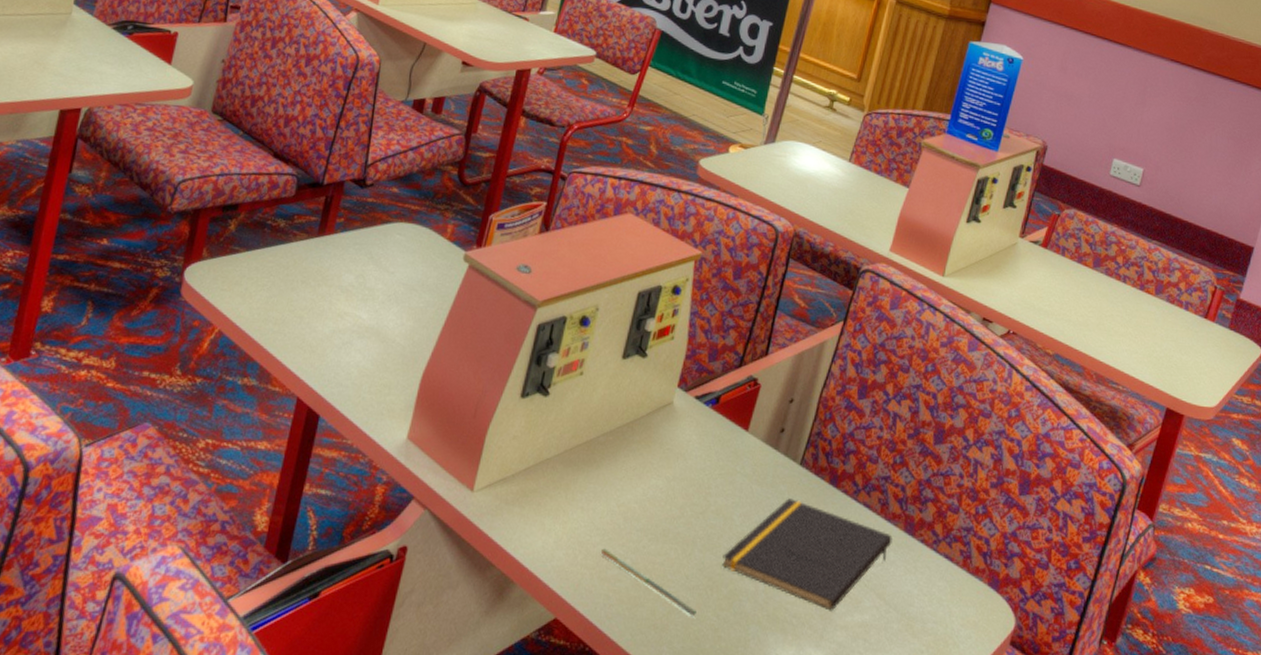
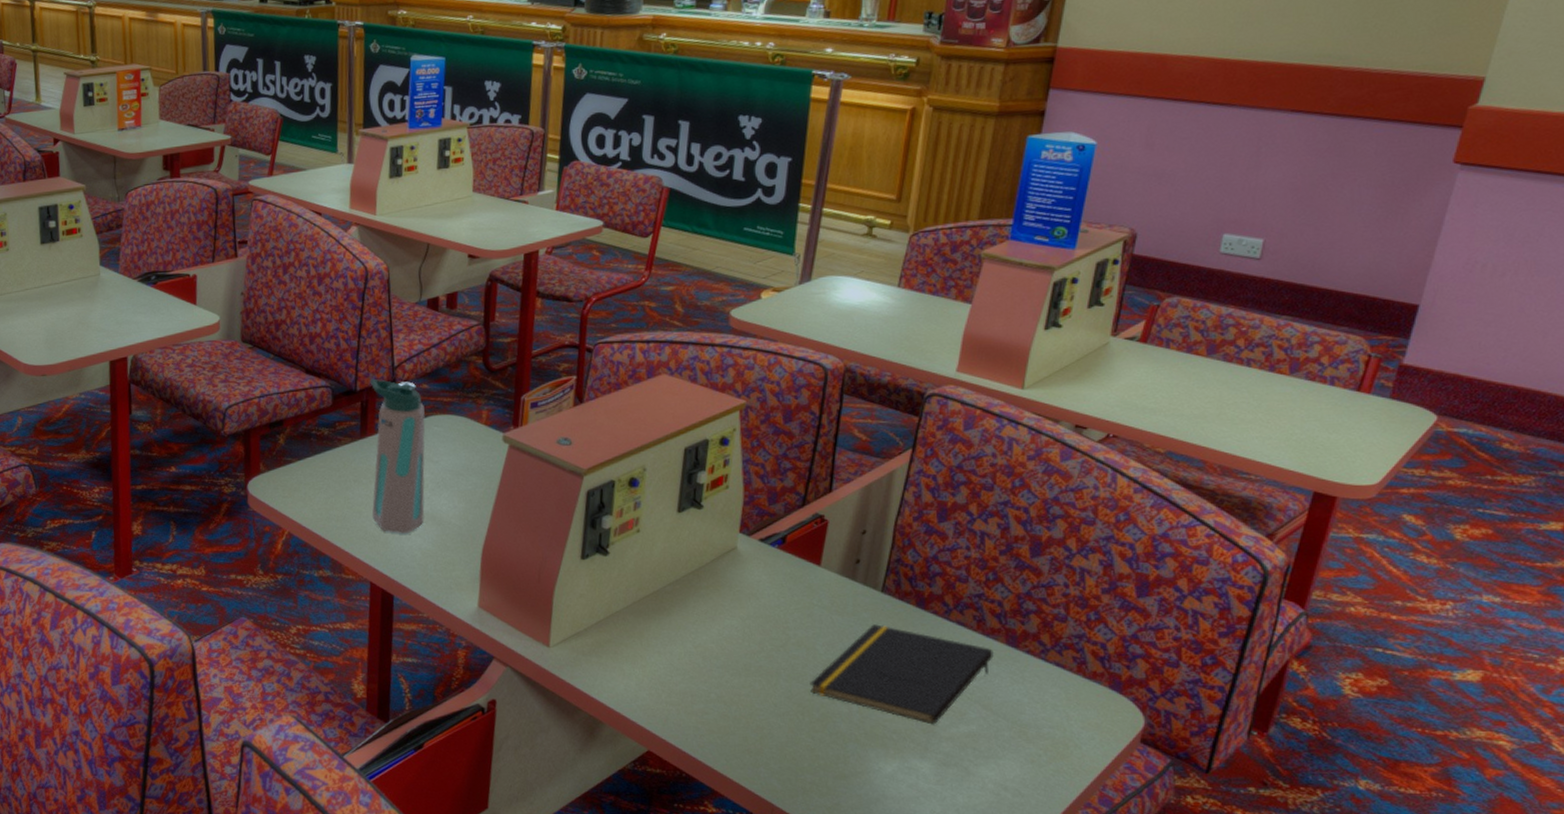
water bottle: none [313,173,390,348] -> present [369,378,425,534]
pen: present [601,548,696,616] -> none [684,686,790,739]

